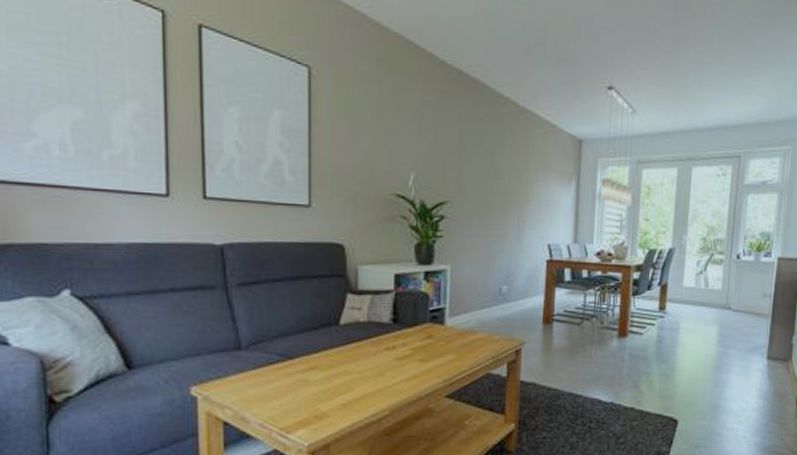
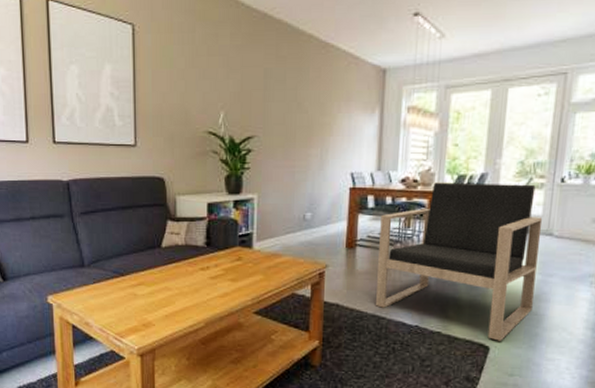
armchair: none [573,256,722,414] -> present [376,182,543,341]

